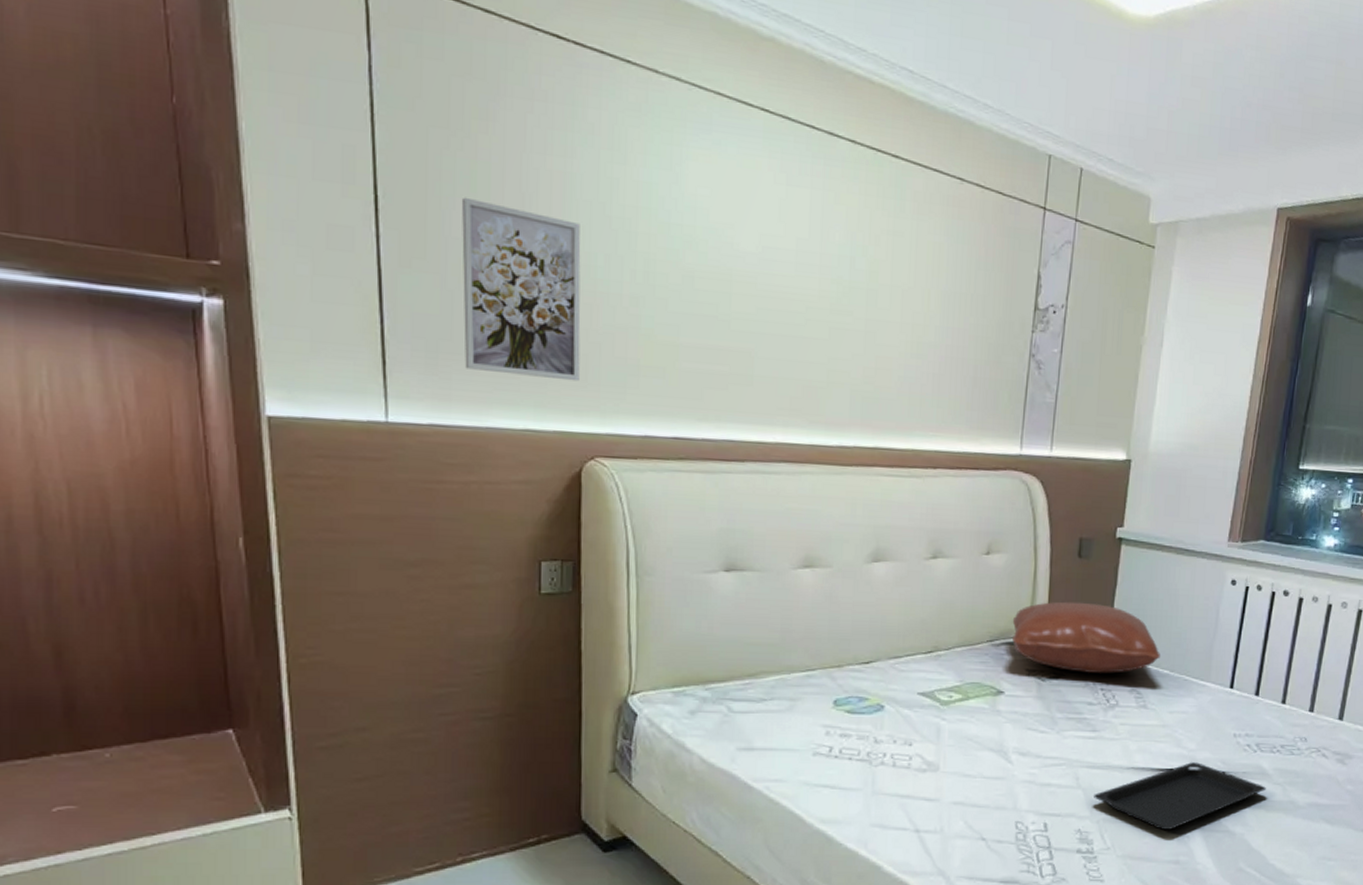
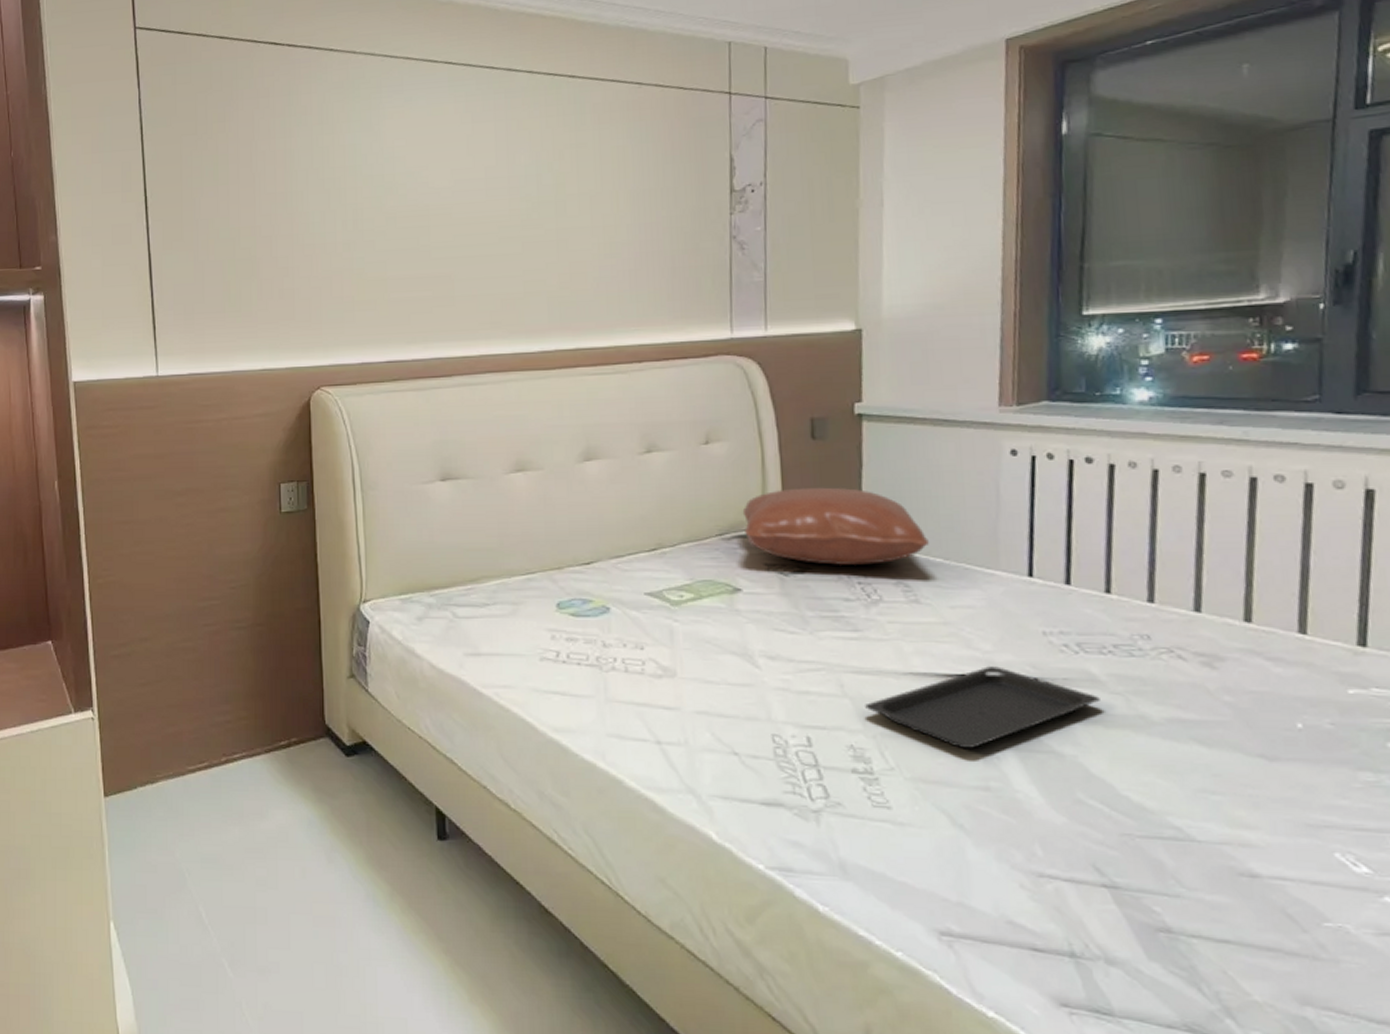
wall art: present [461,197,581,382] -> none [207,185,305,324]

